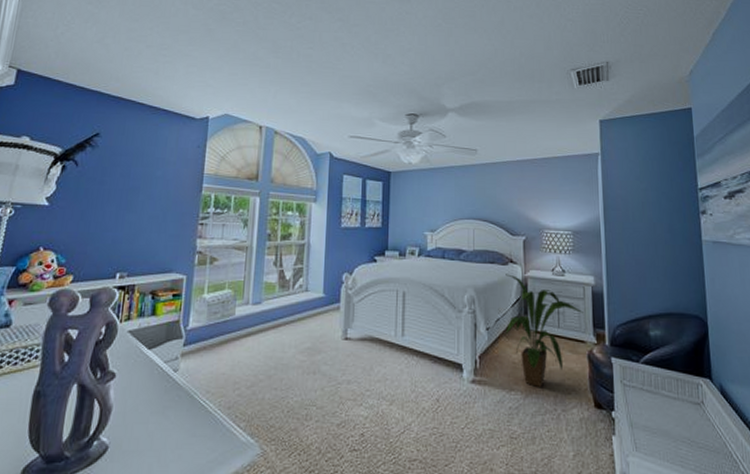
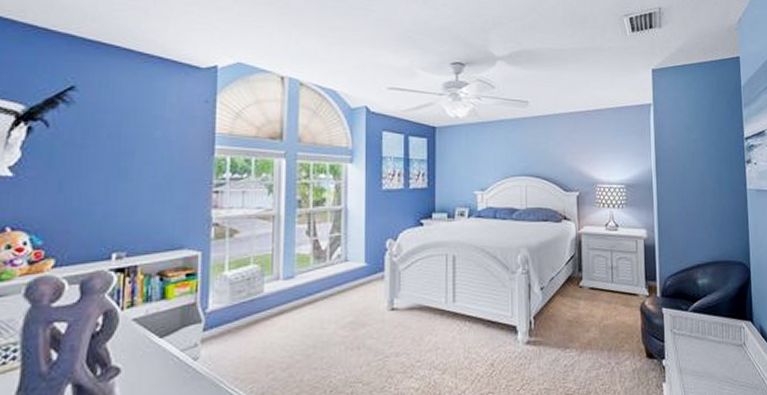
house plant: present [505,274,583,388] -> none [559,231,636,344]

